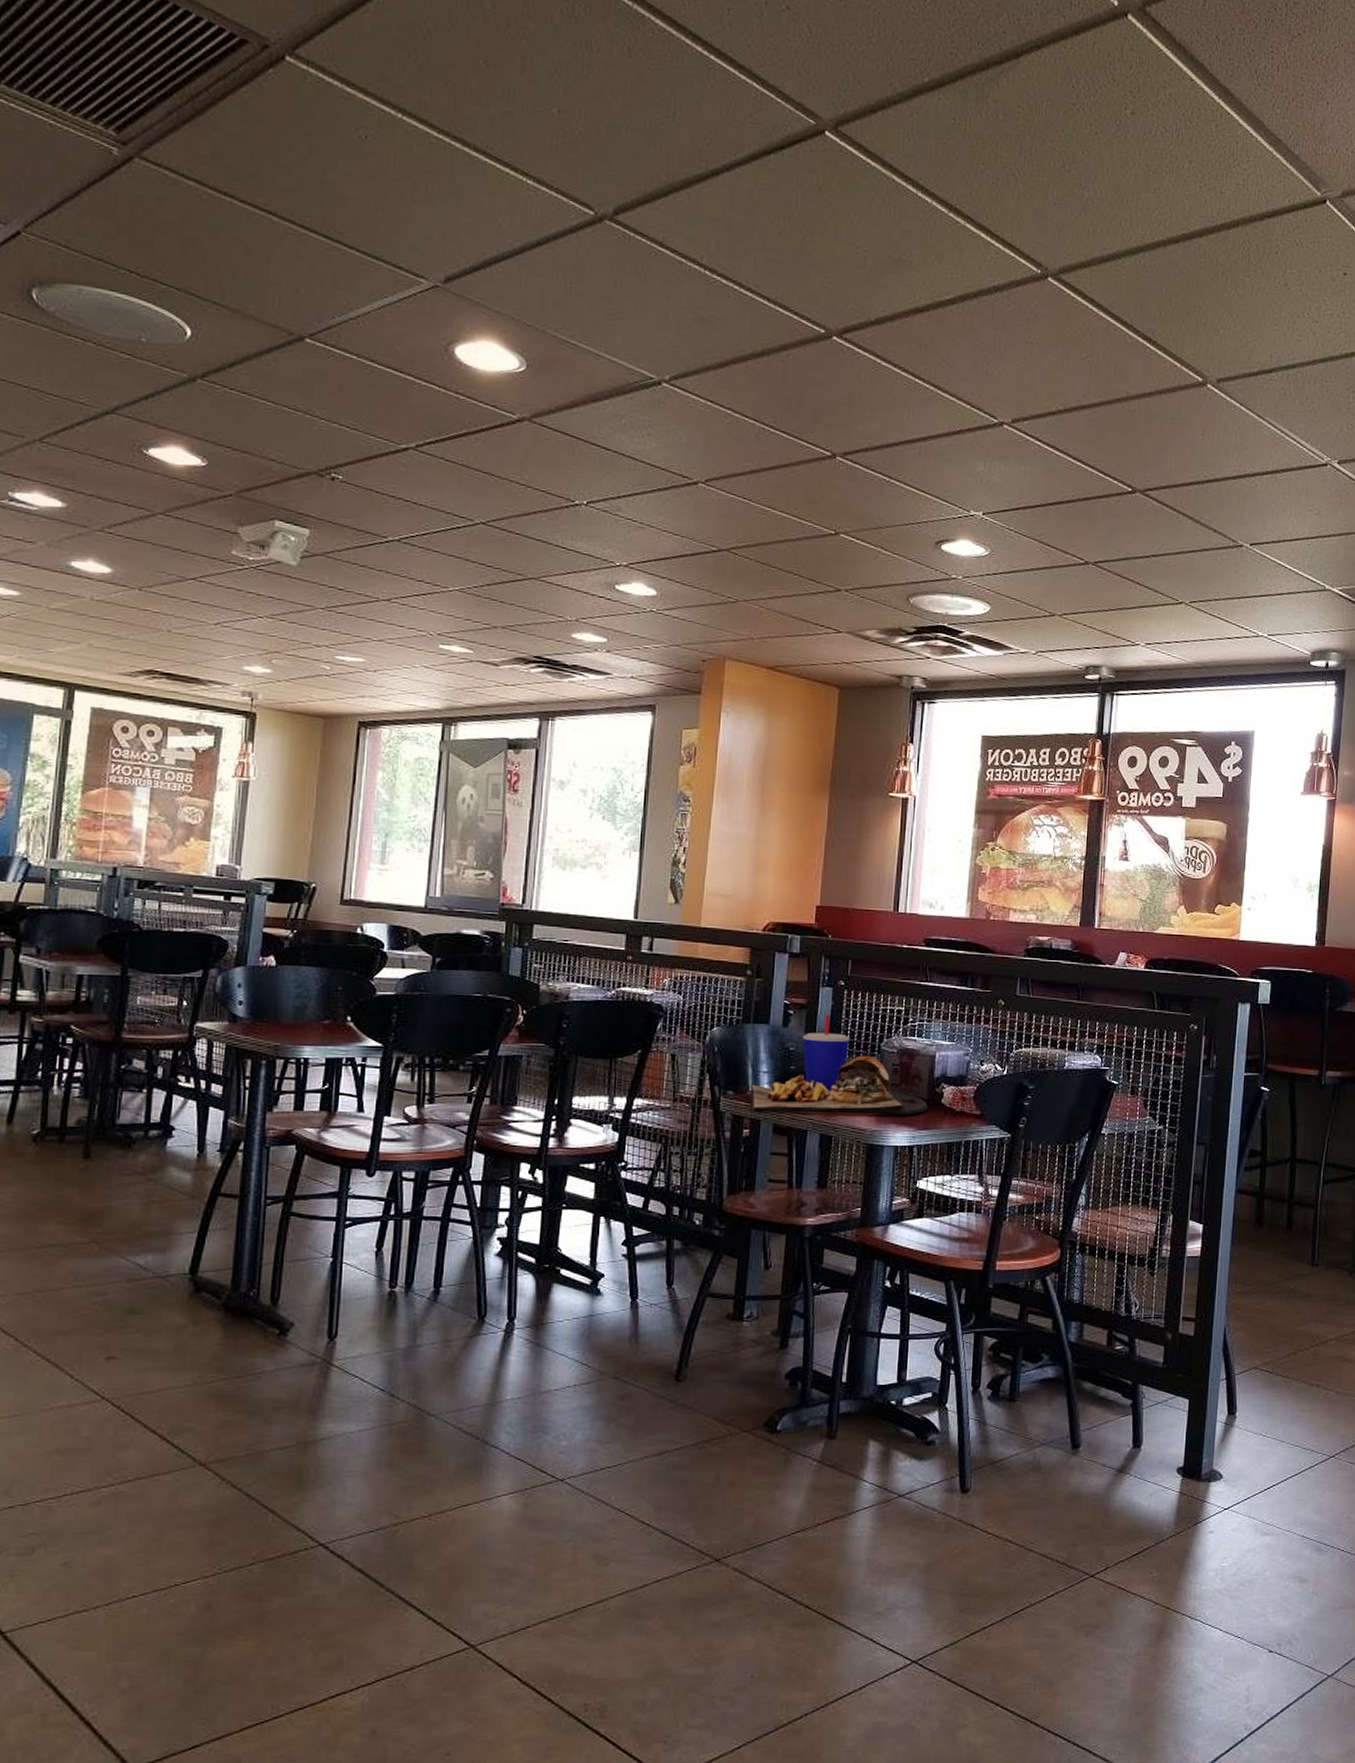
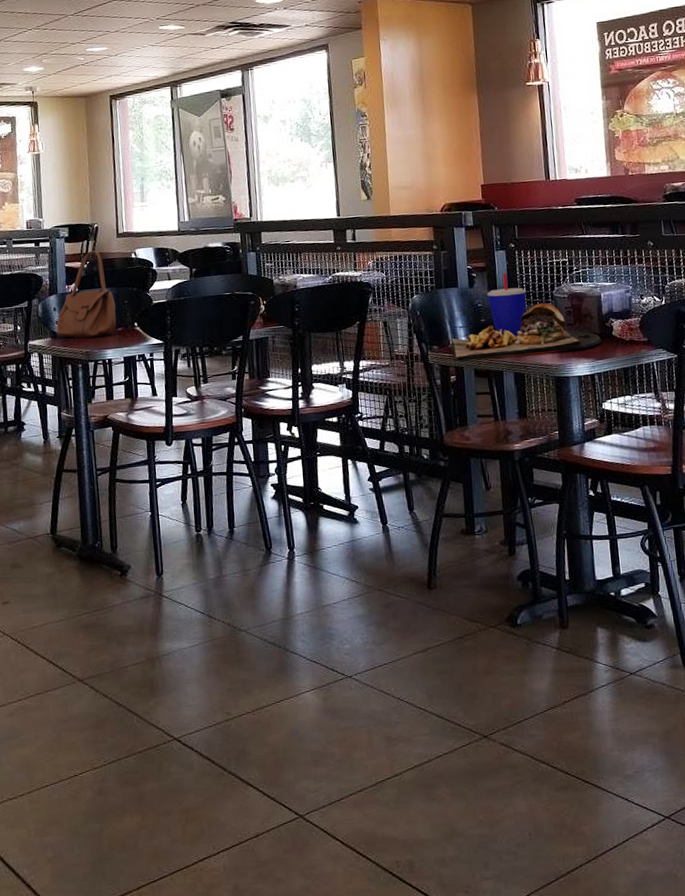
handbag: none [238,916,325,1029] -> present [56,250,117,339]

